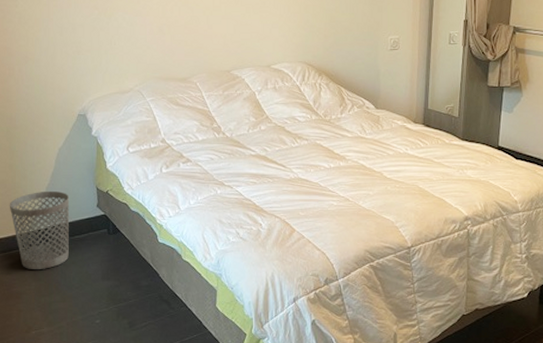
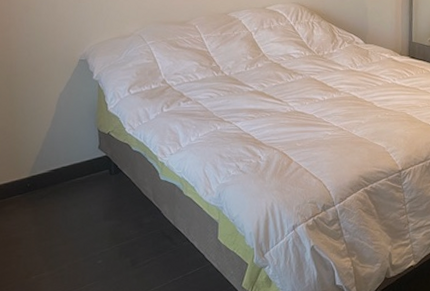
wastebasket: present [9,190,70,269] -> none [9,135,71,214]

